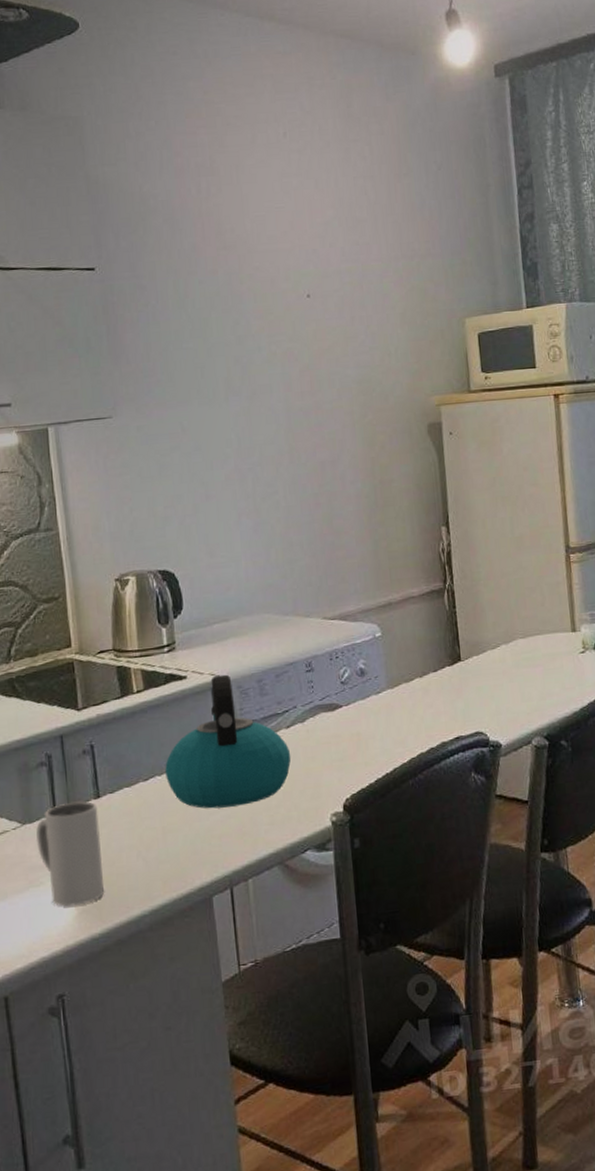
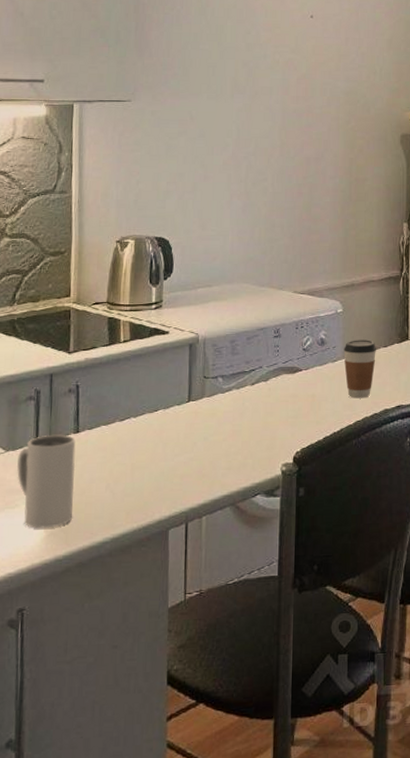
kettle: present [165,674,292,809] -> none [140,333,253,451]
coffee cup: none [387,665,426,733] -> present [343,340,377,399]

